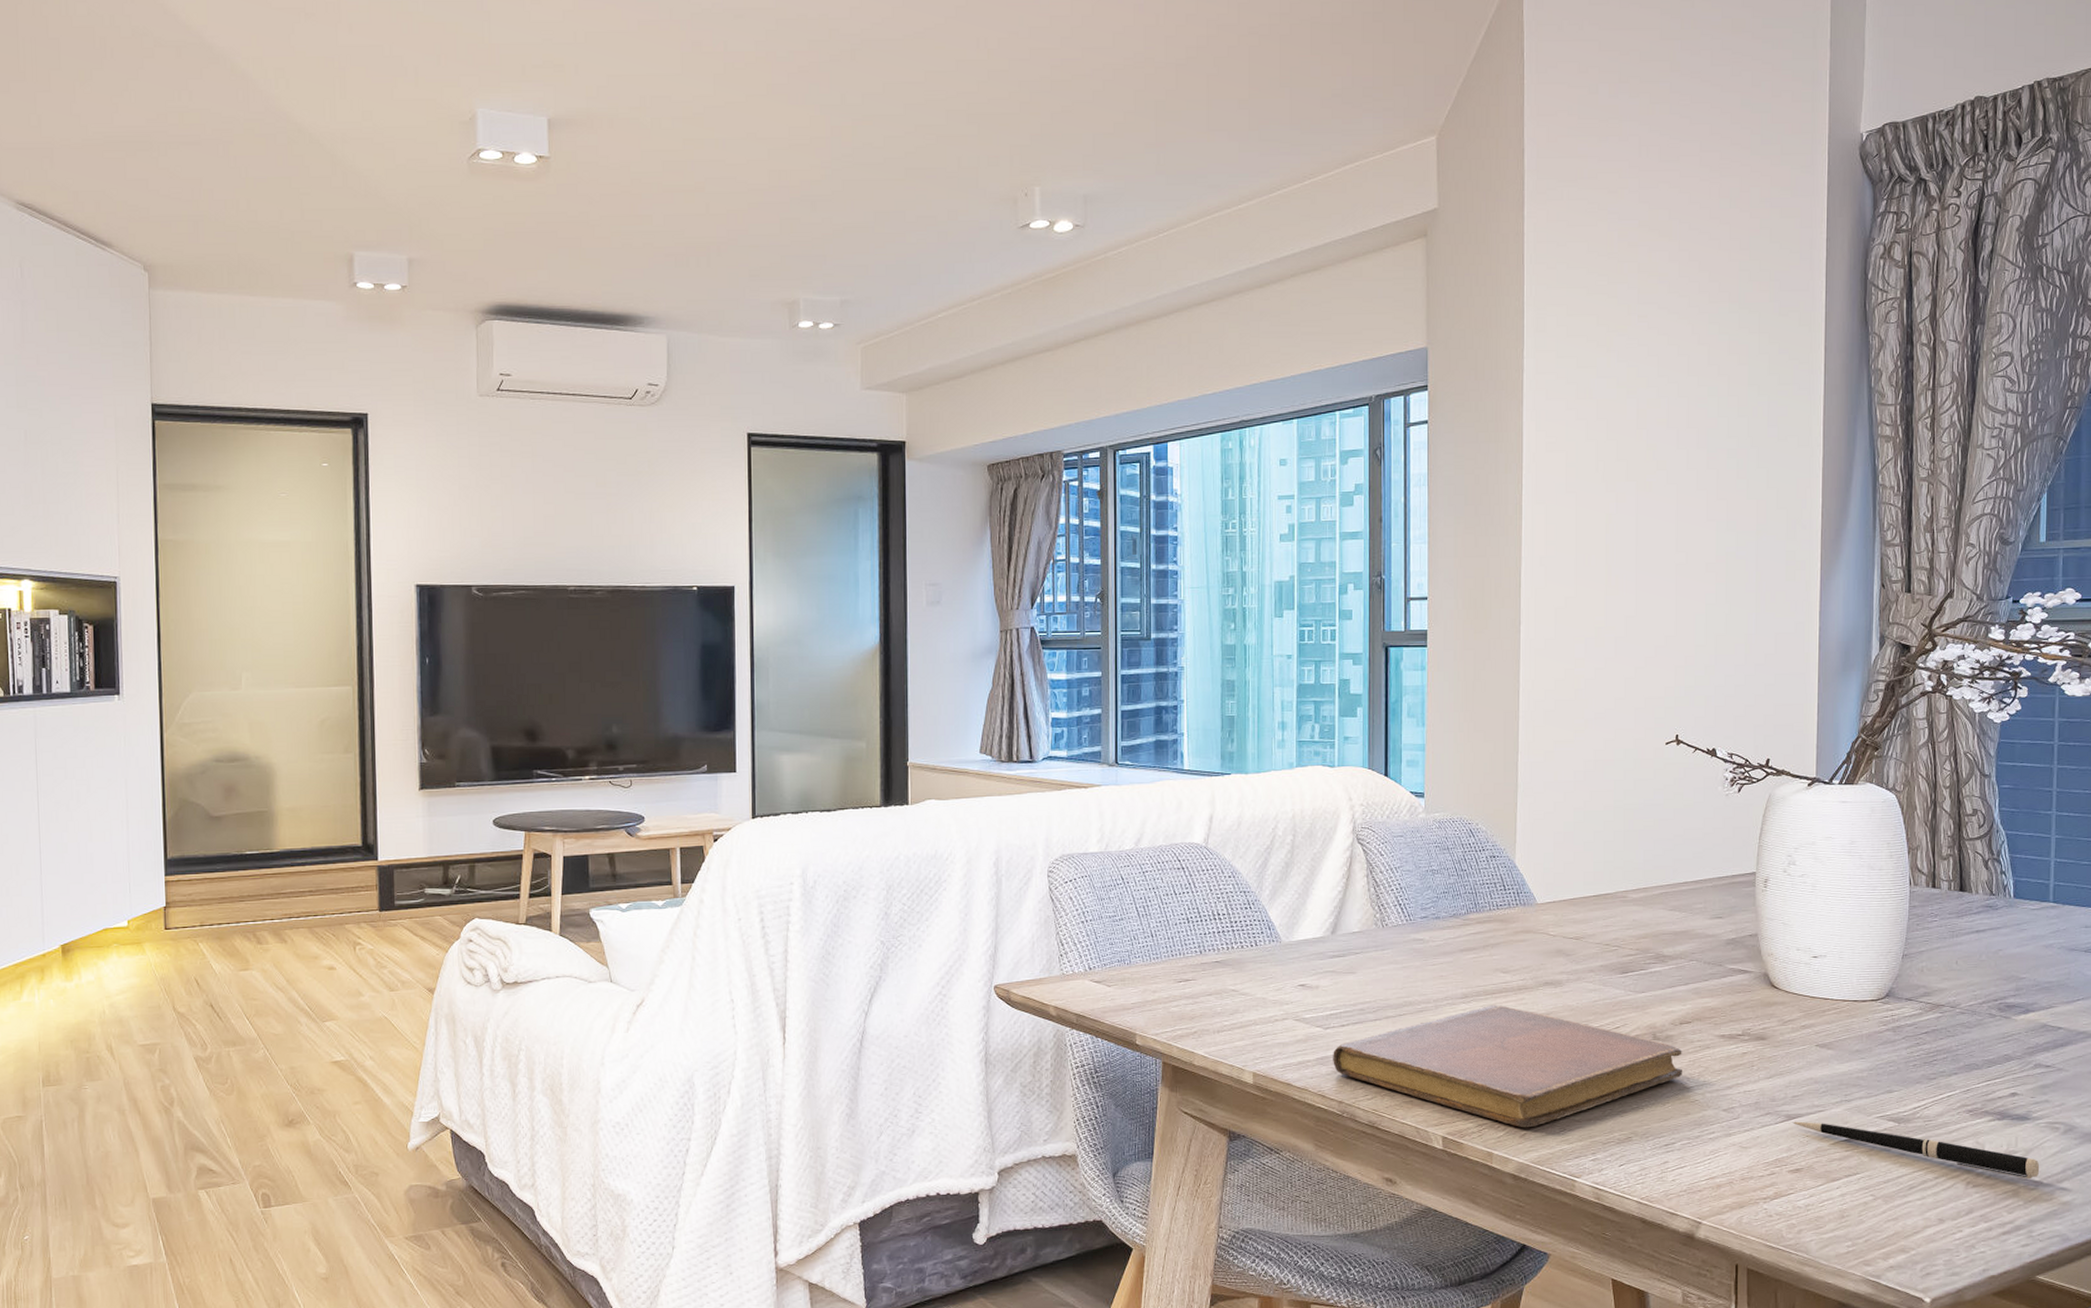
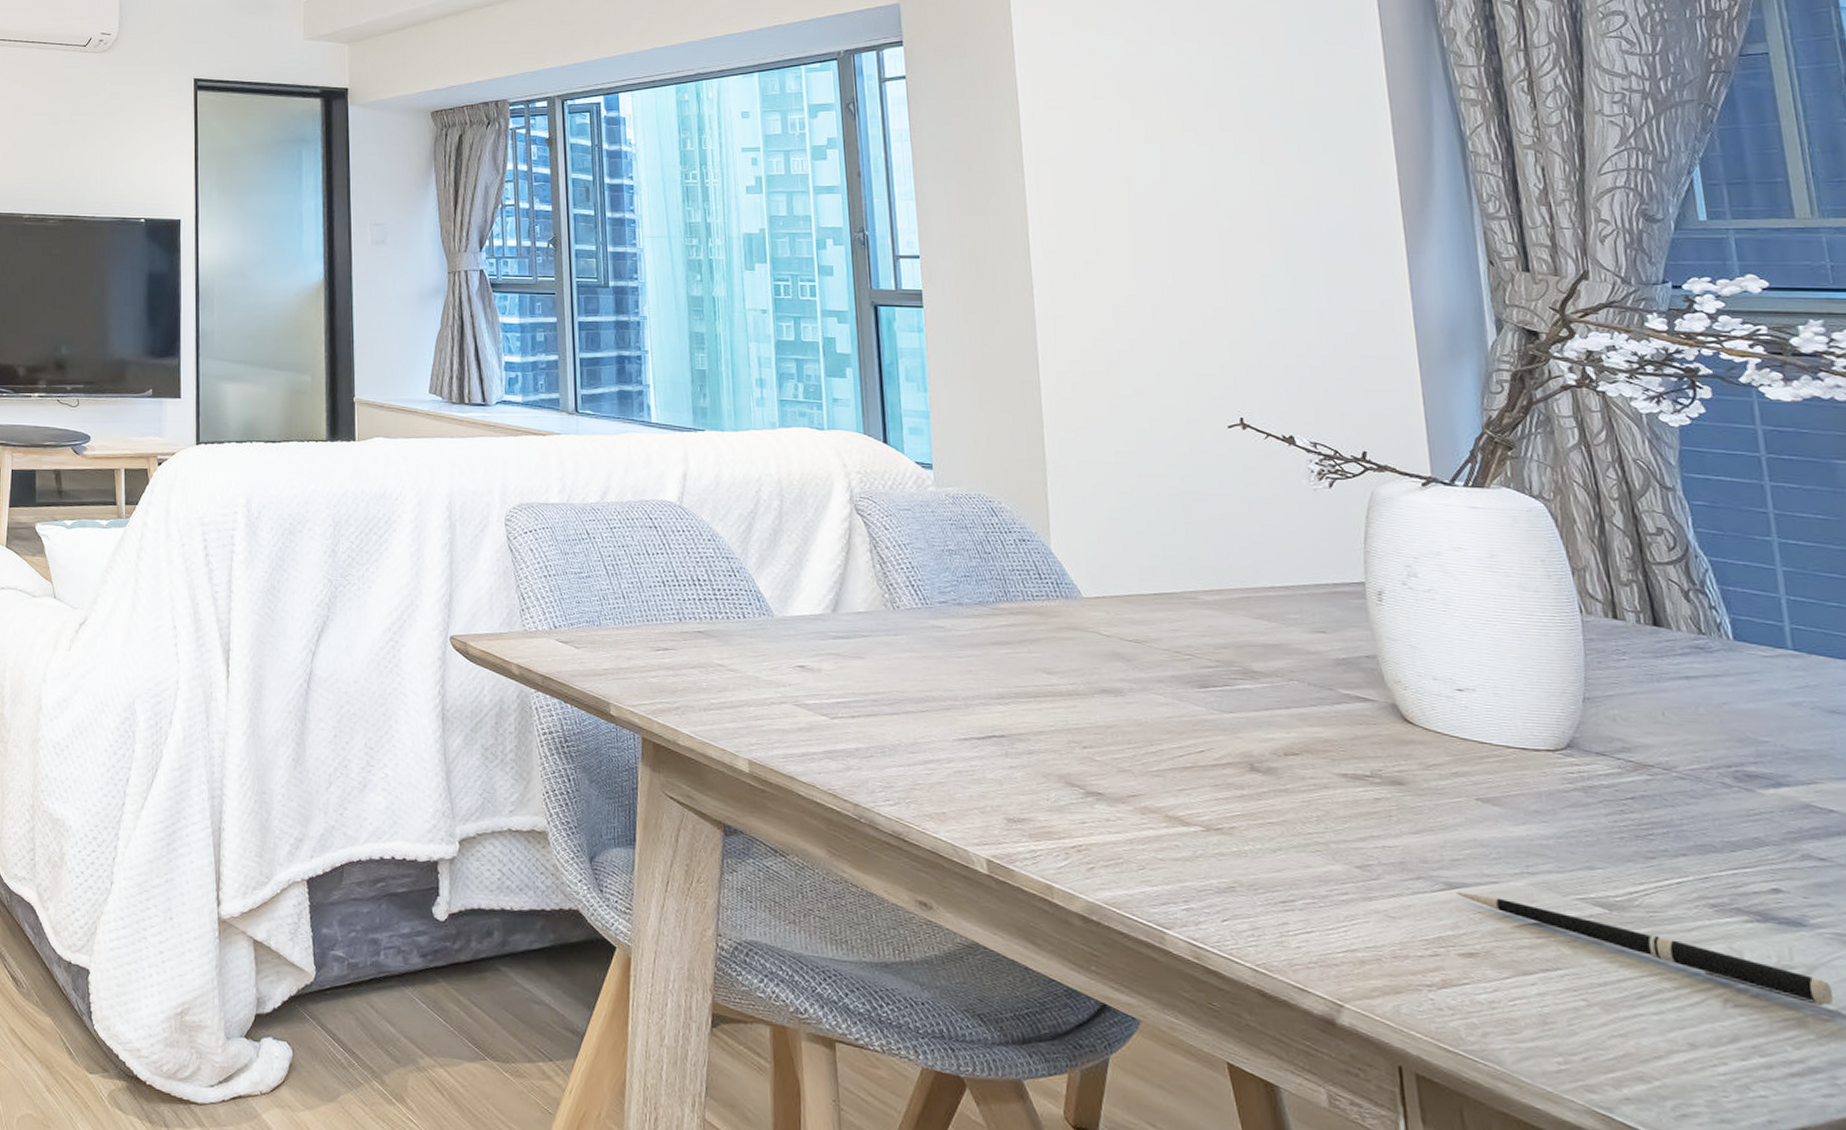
notebook: present [1333,1005,1682,1128] -> none [843,710,1295,861]

